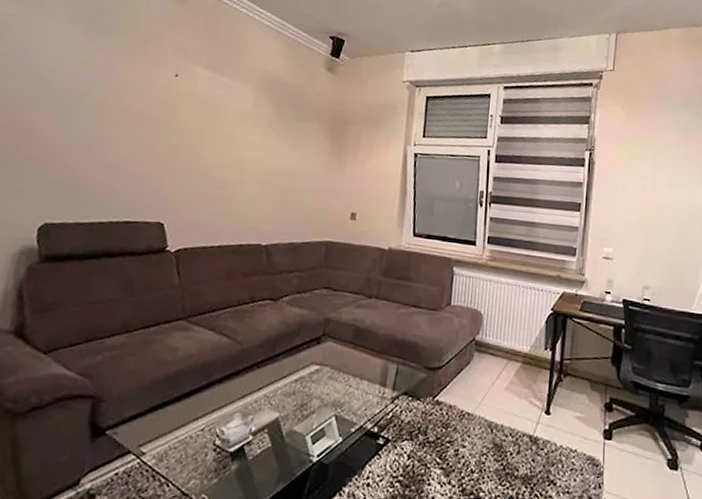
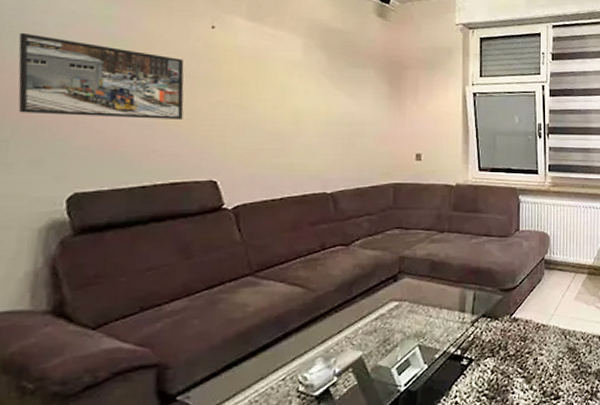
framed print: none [10,74,148,162] -> present [18,32,184,120]

